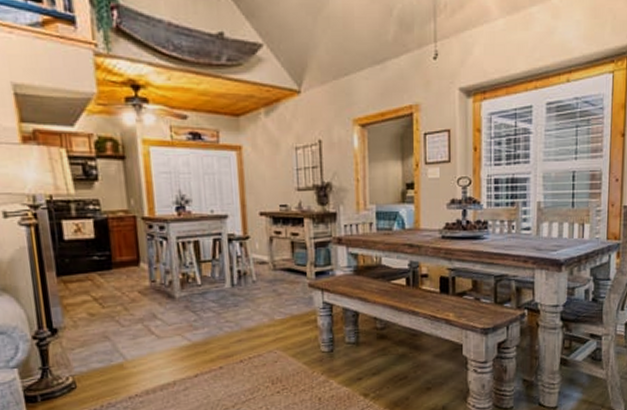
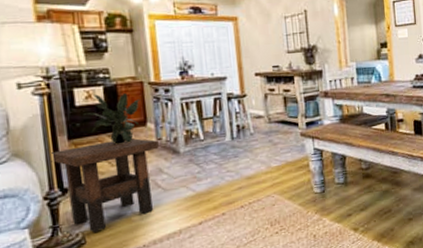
side table: none [37,279,153,377] -> present [48,138,159,232]
potted plant: none [72,227,135,285] -> present [83,92,142,145]

